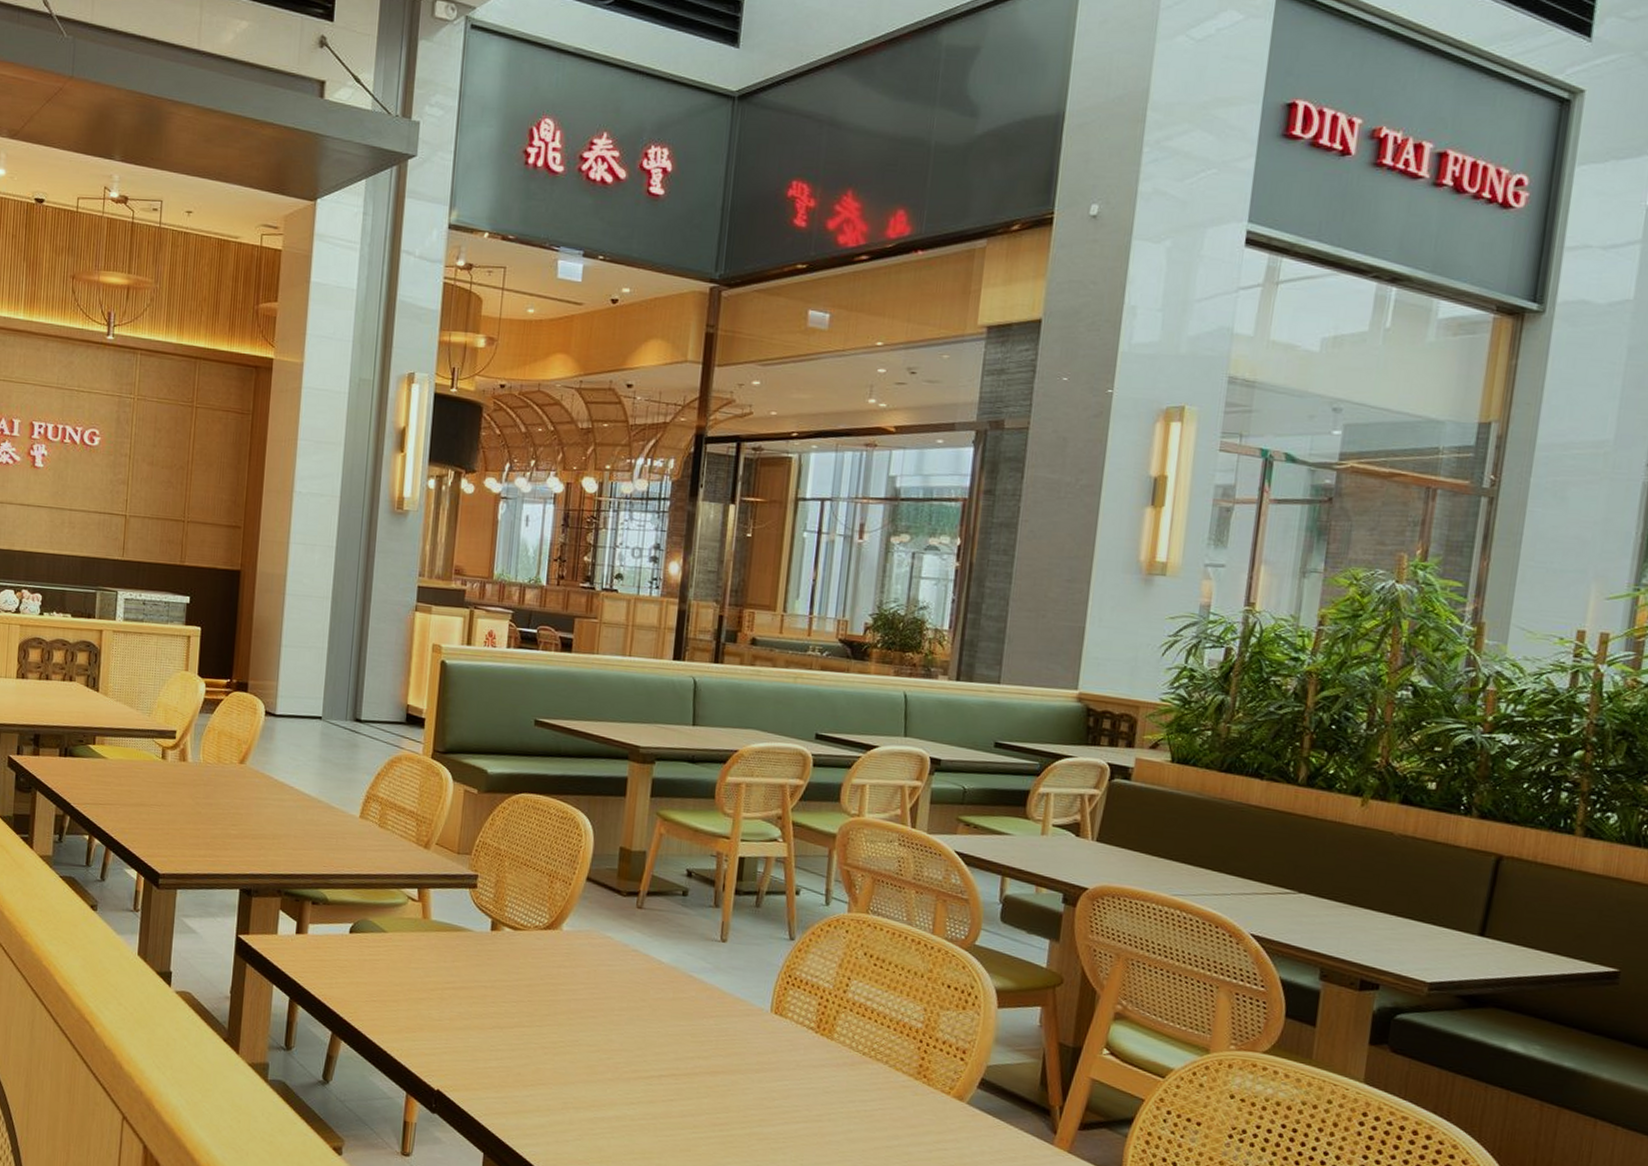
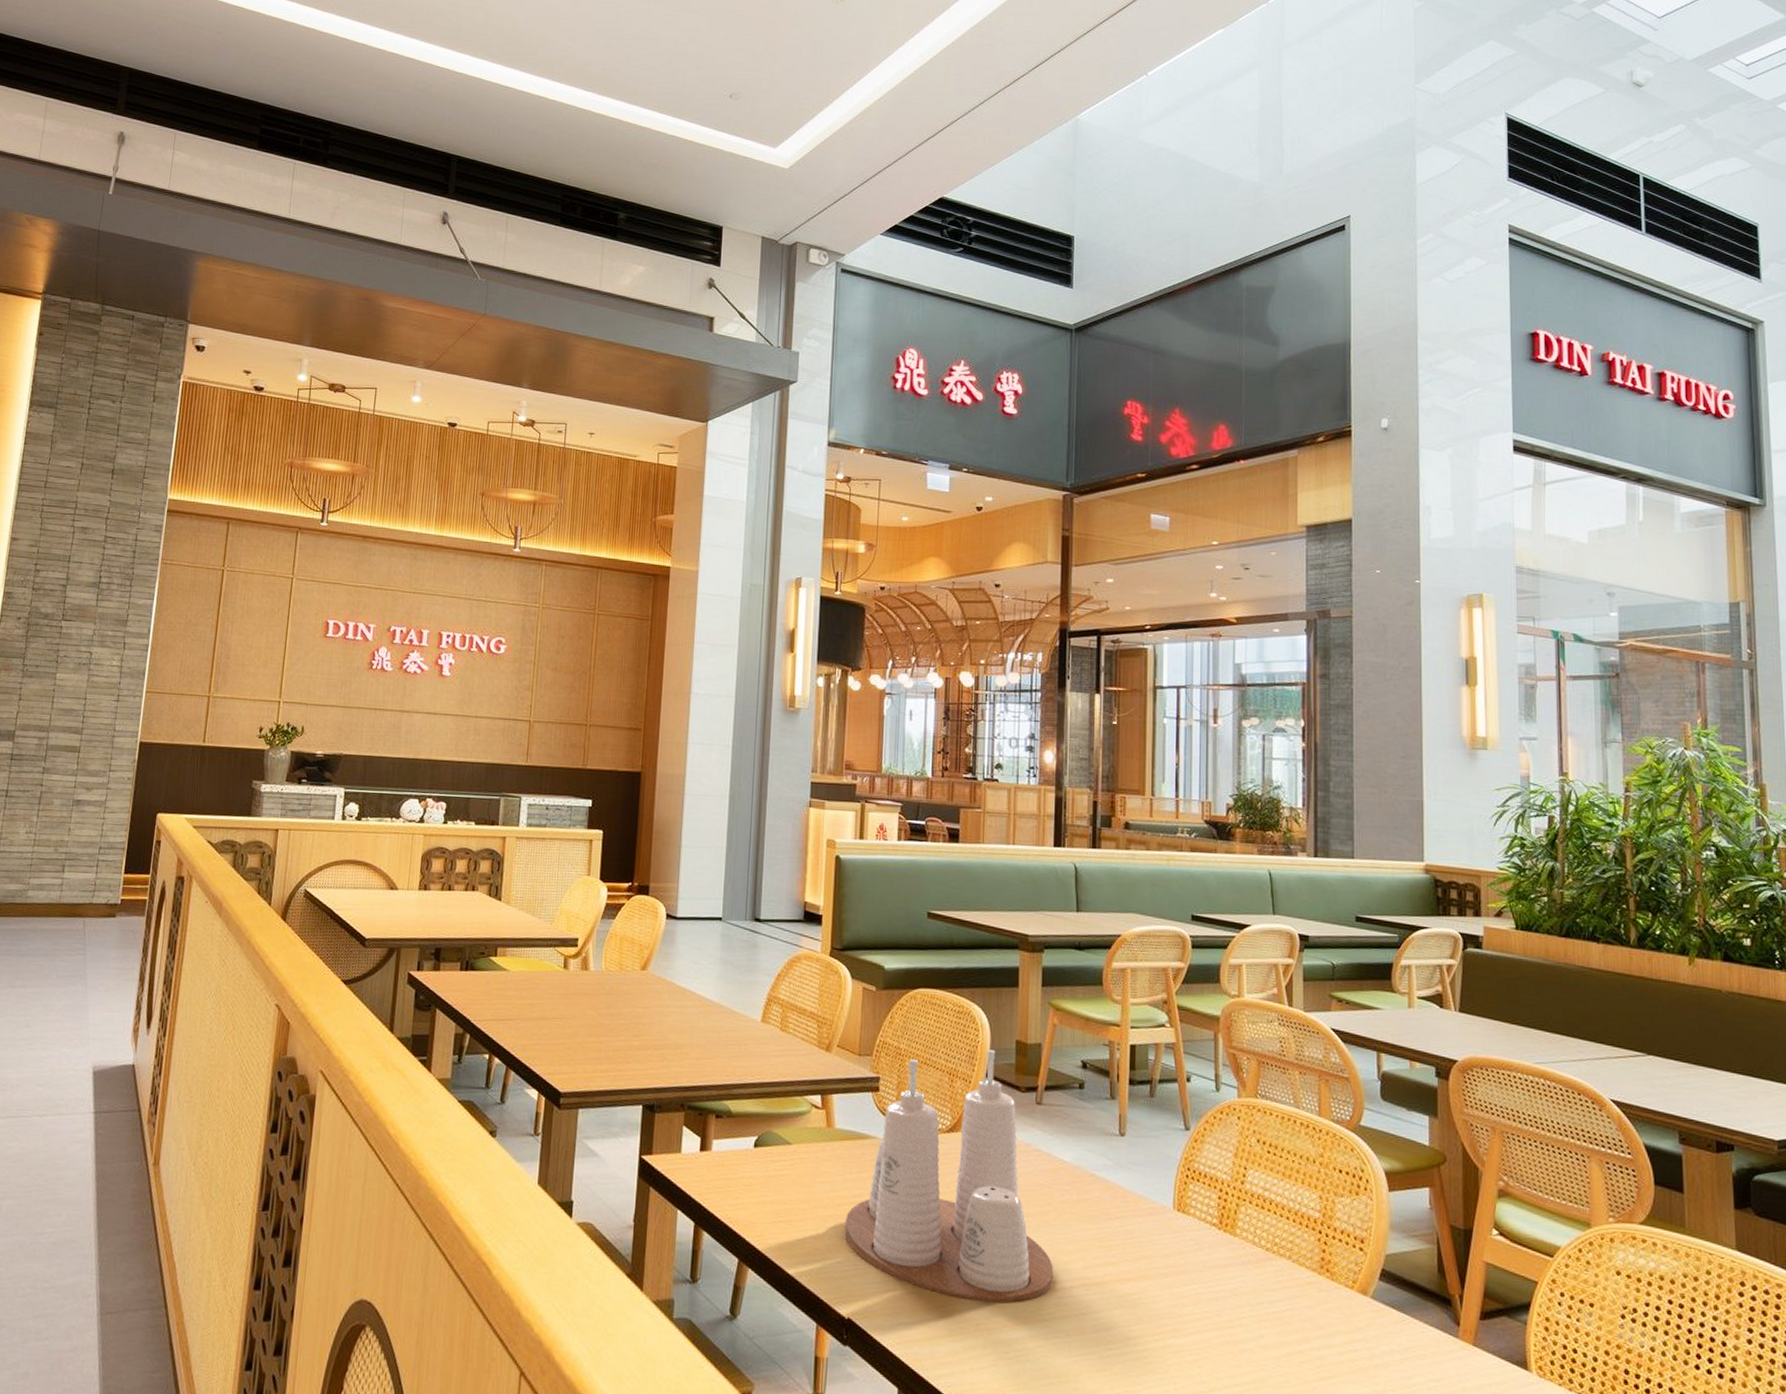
condiment set: none [437,855,644,1086] -> present [845,1050,1053,1303]

